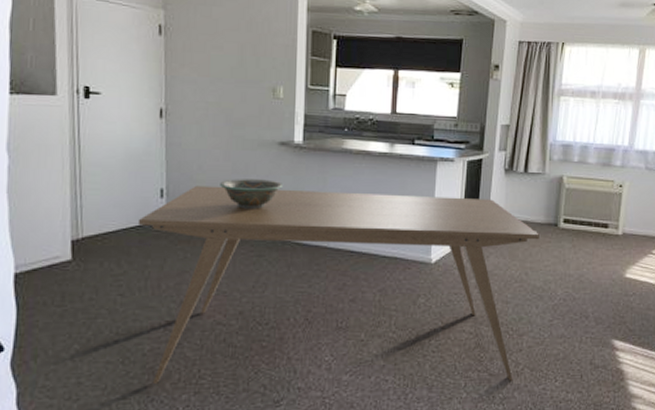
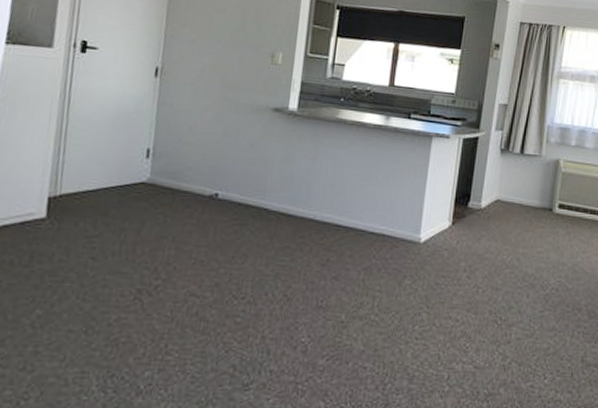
dining table: present [137,185,539,385] -> none [114,147,533,376]
decorative bowl: present [220,179,284,209] -> none [208,143,274,176]

